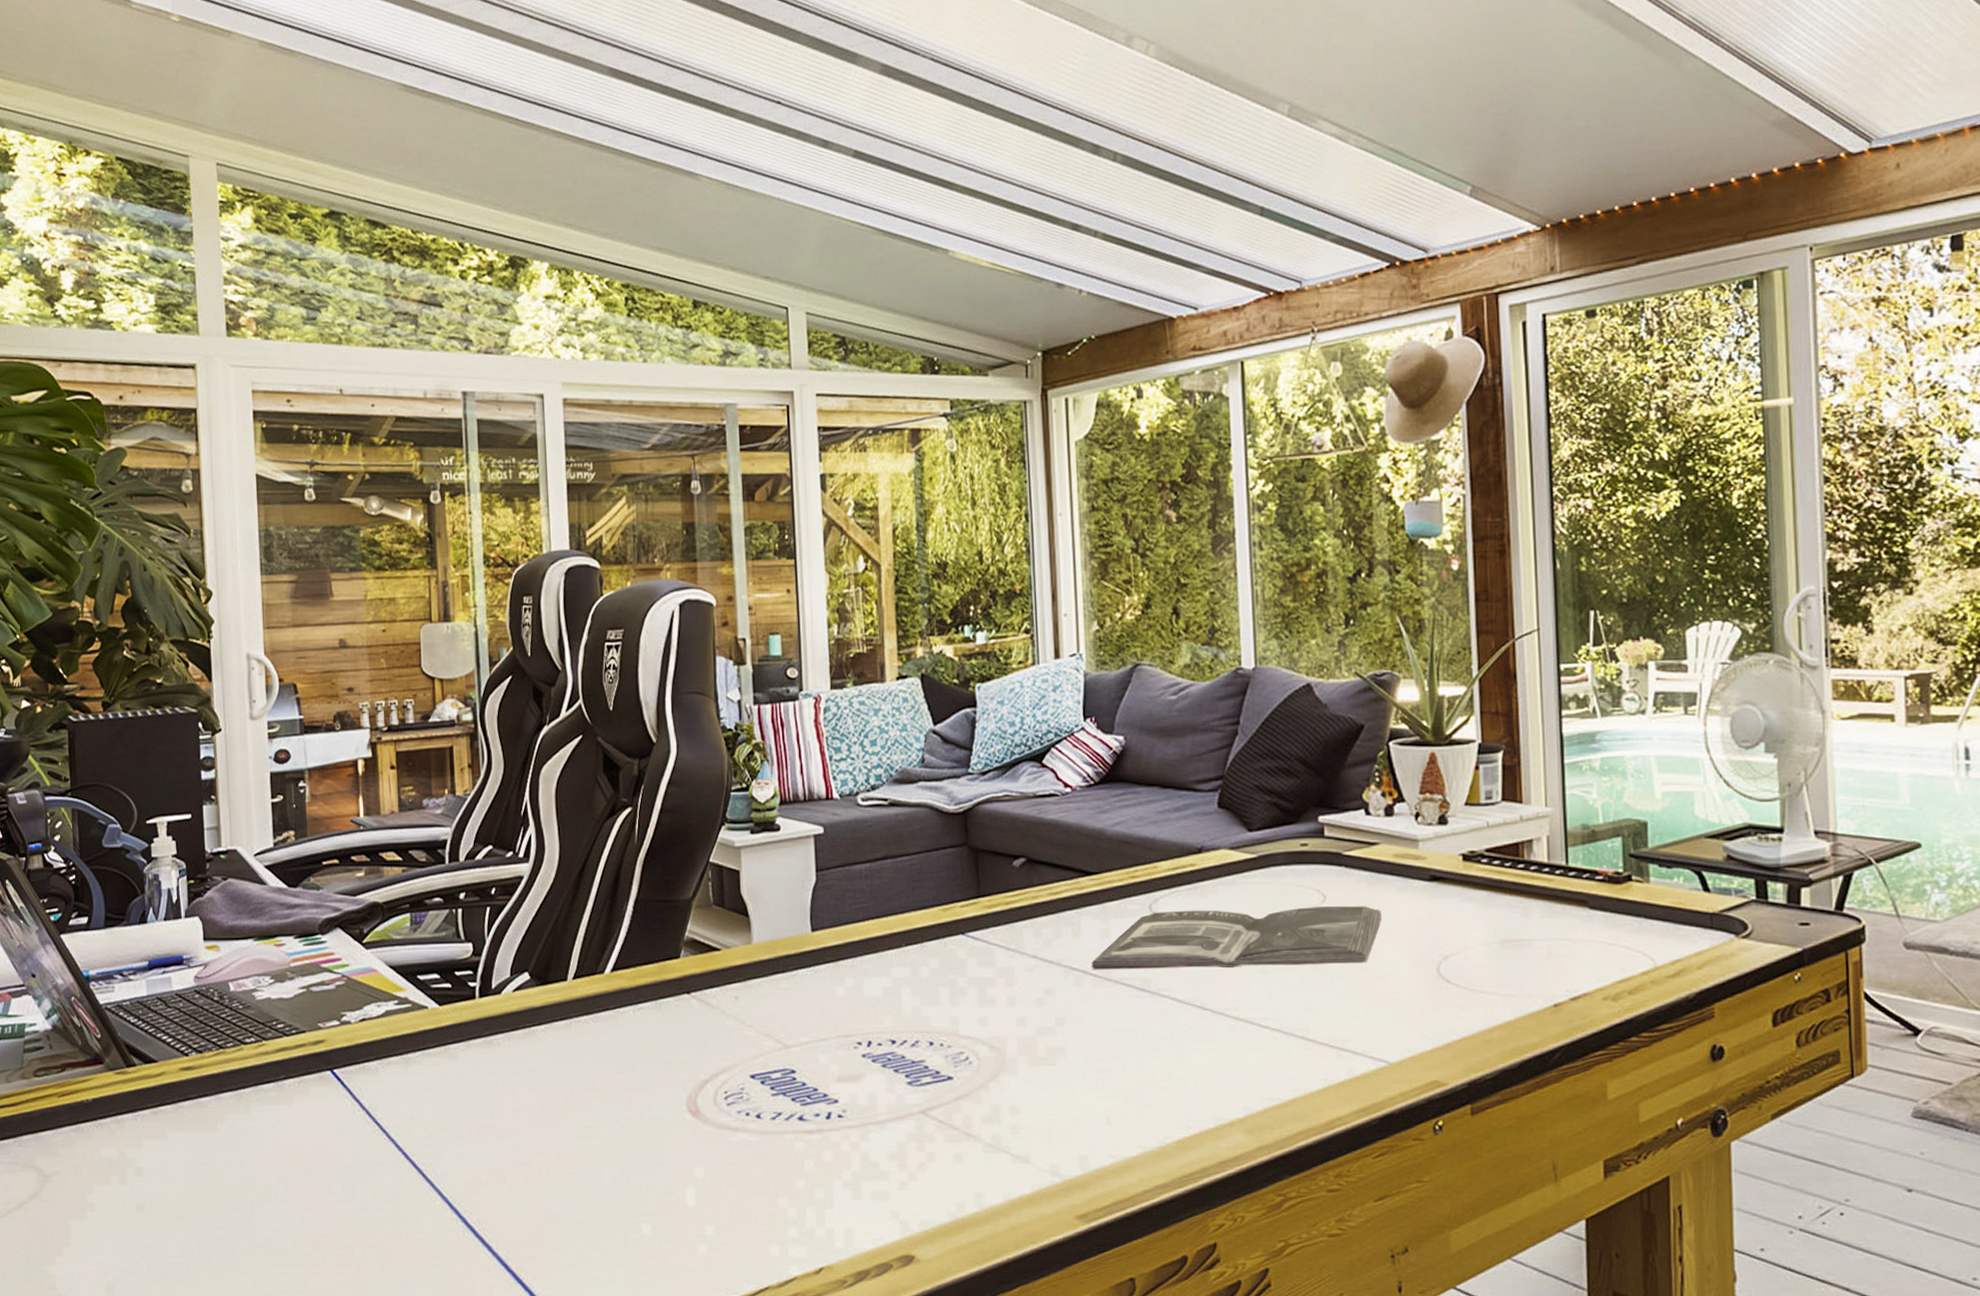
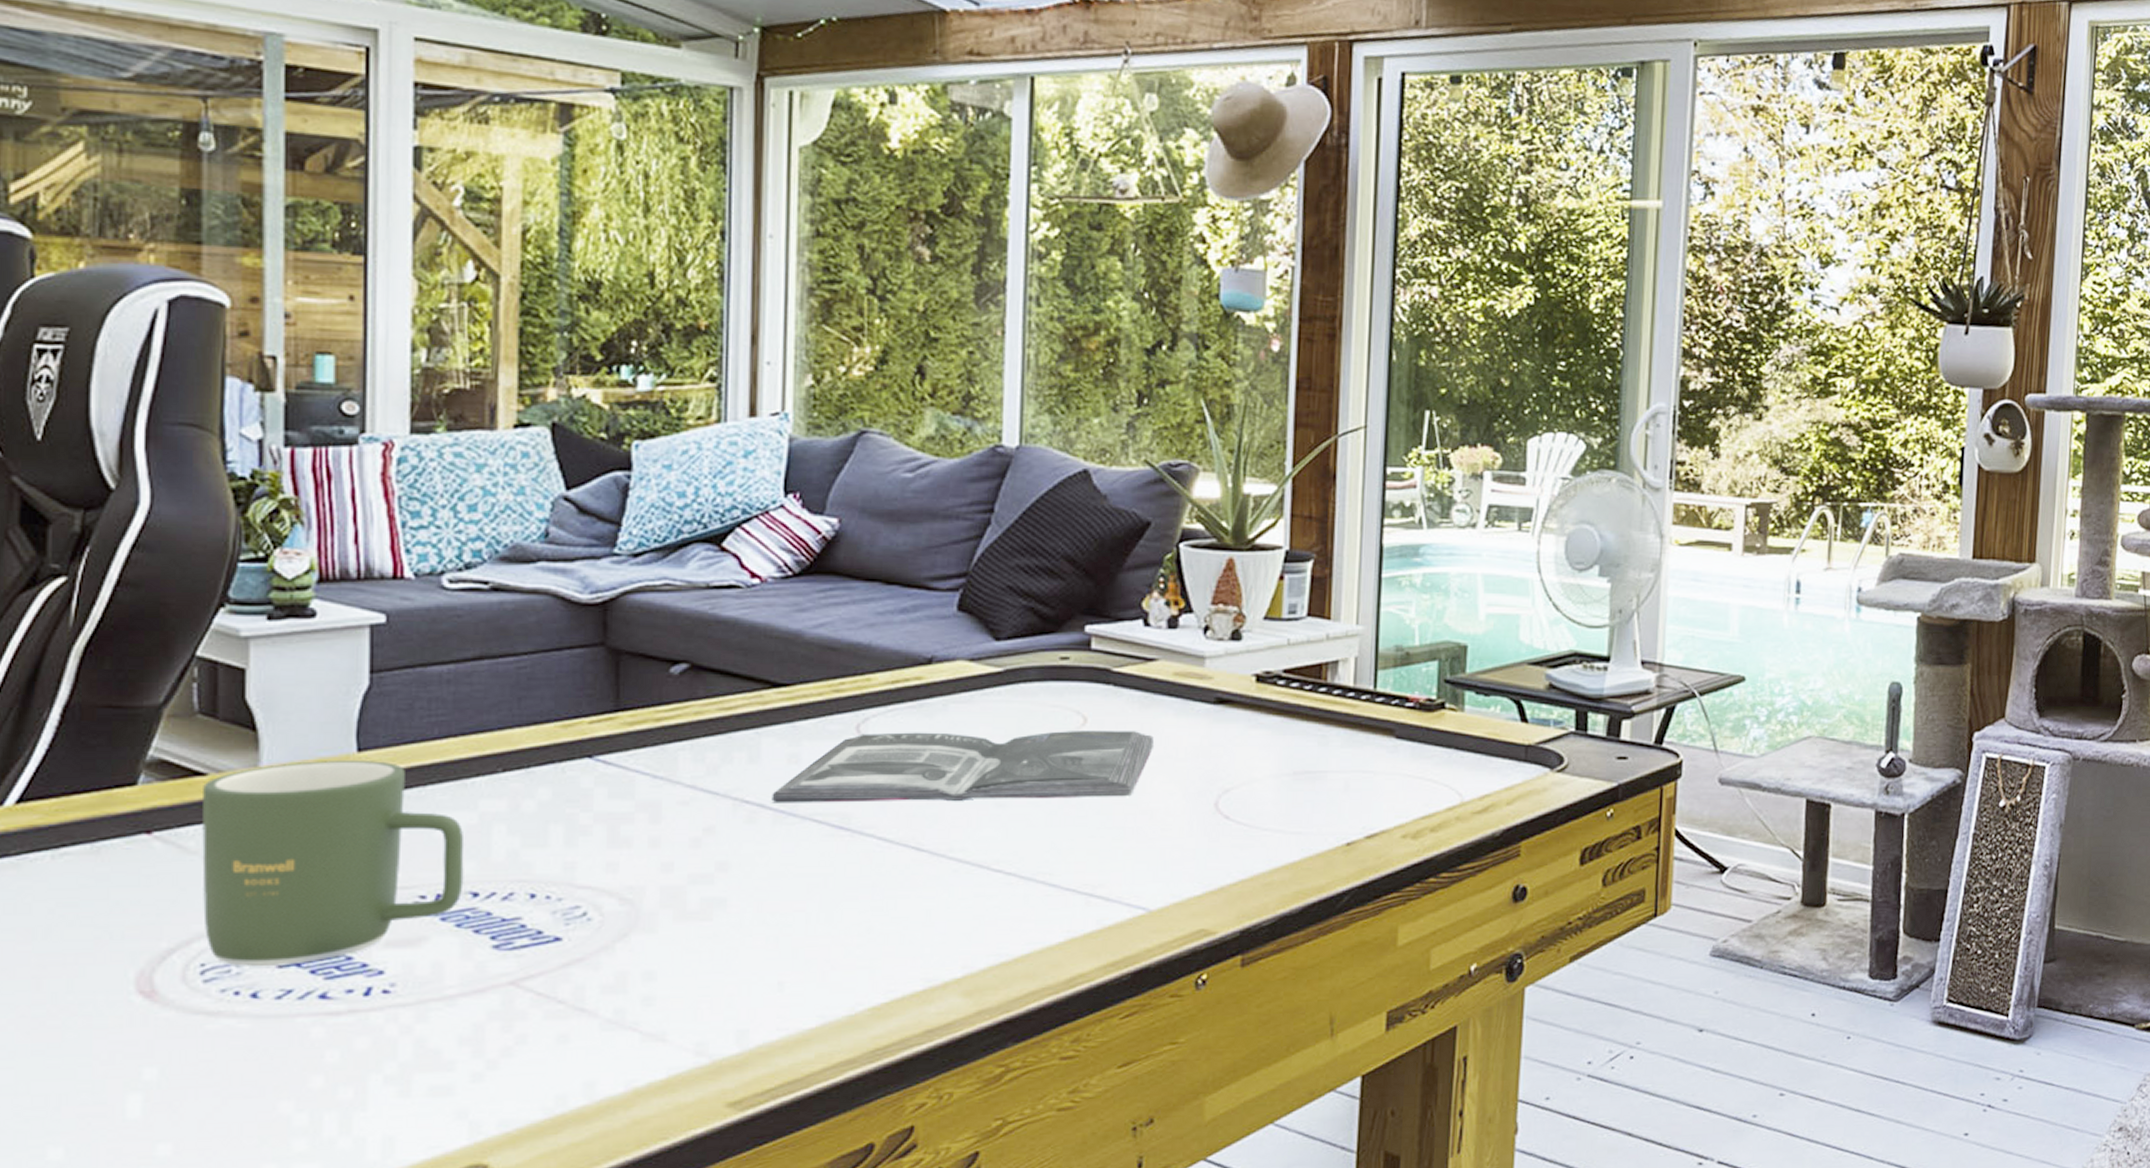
mug: none [719,938,885,1094] -> present [202,761,465,966]

